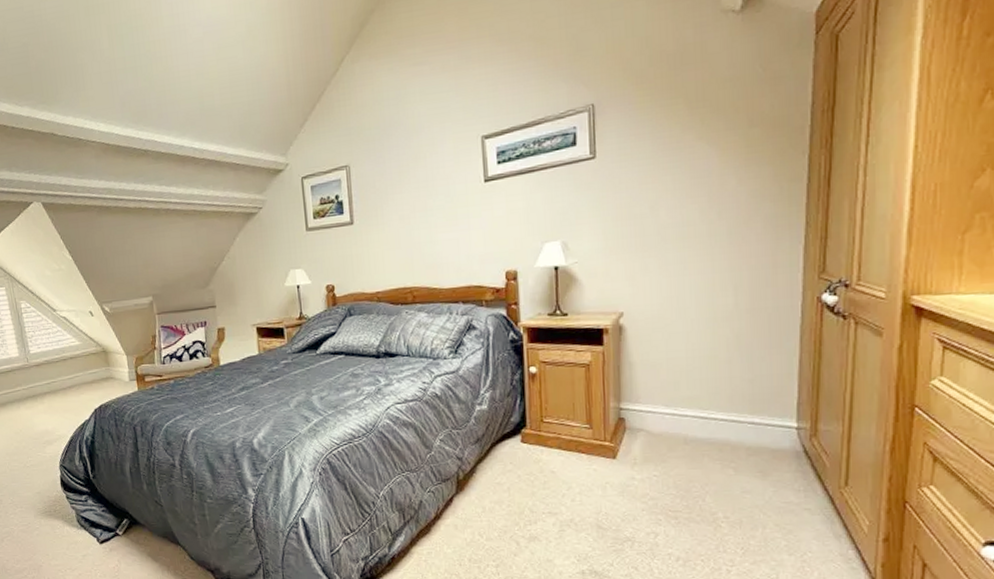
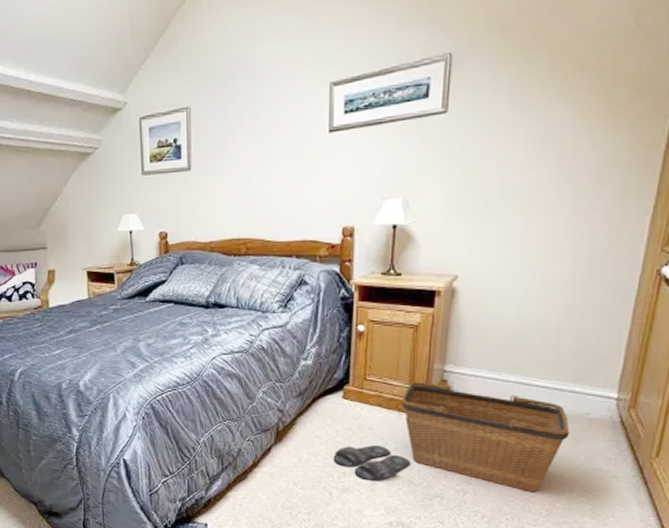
slippers: none [518,488,597,528] -> present [334,444,411,481]
bicycle basket: none [581,420,754,531] -> present [401,381,570,493]

